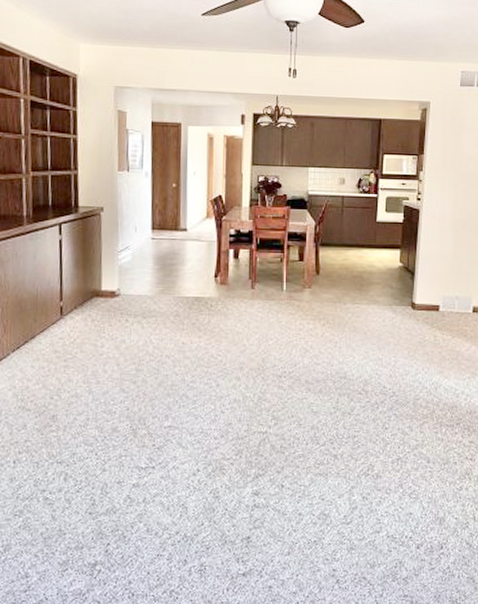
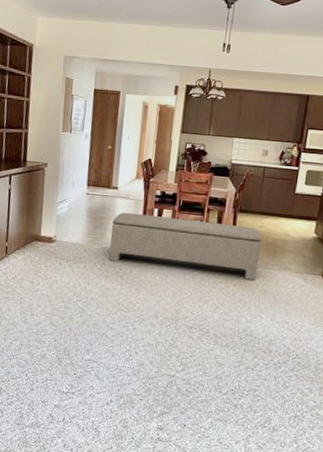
bench: none [183,256,347,318] -> present [109,212,262,280]

